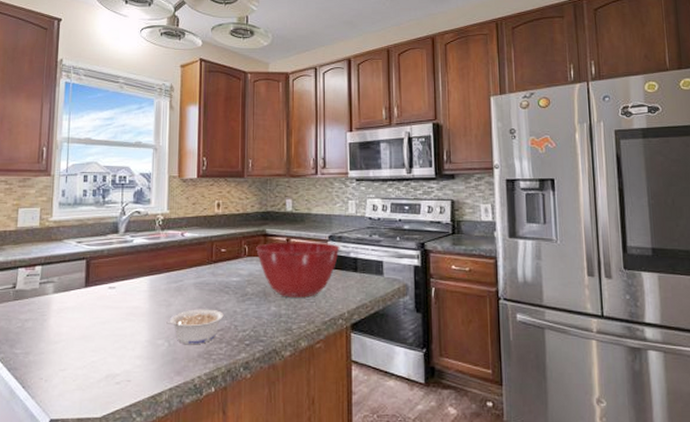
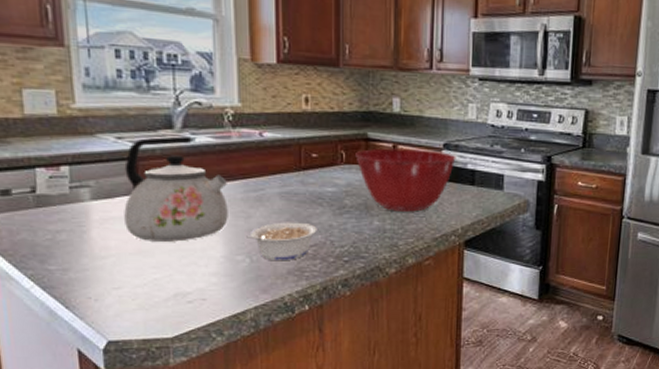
kettle: none [75,239,154,328] -> present [124,136,228,242]

